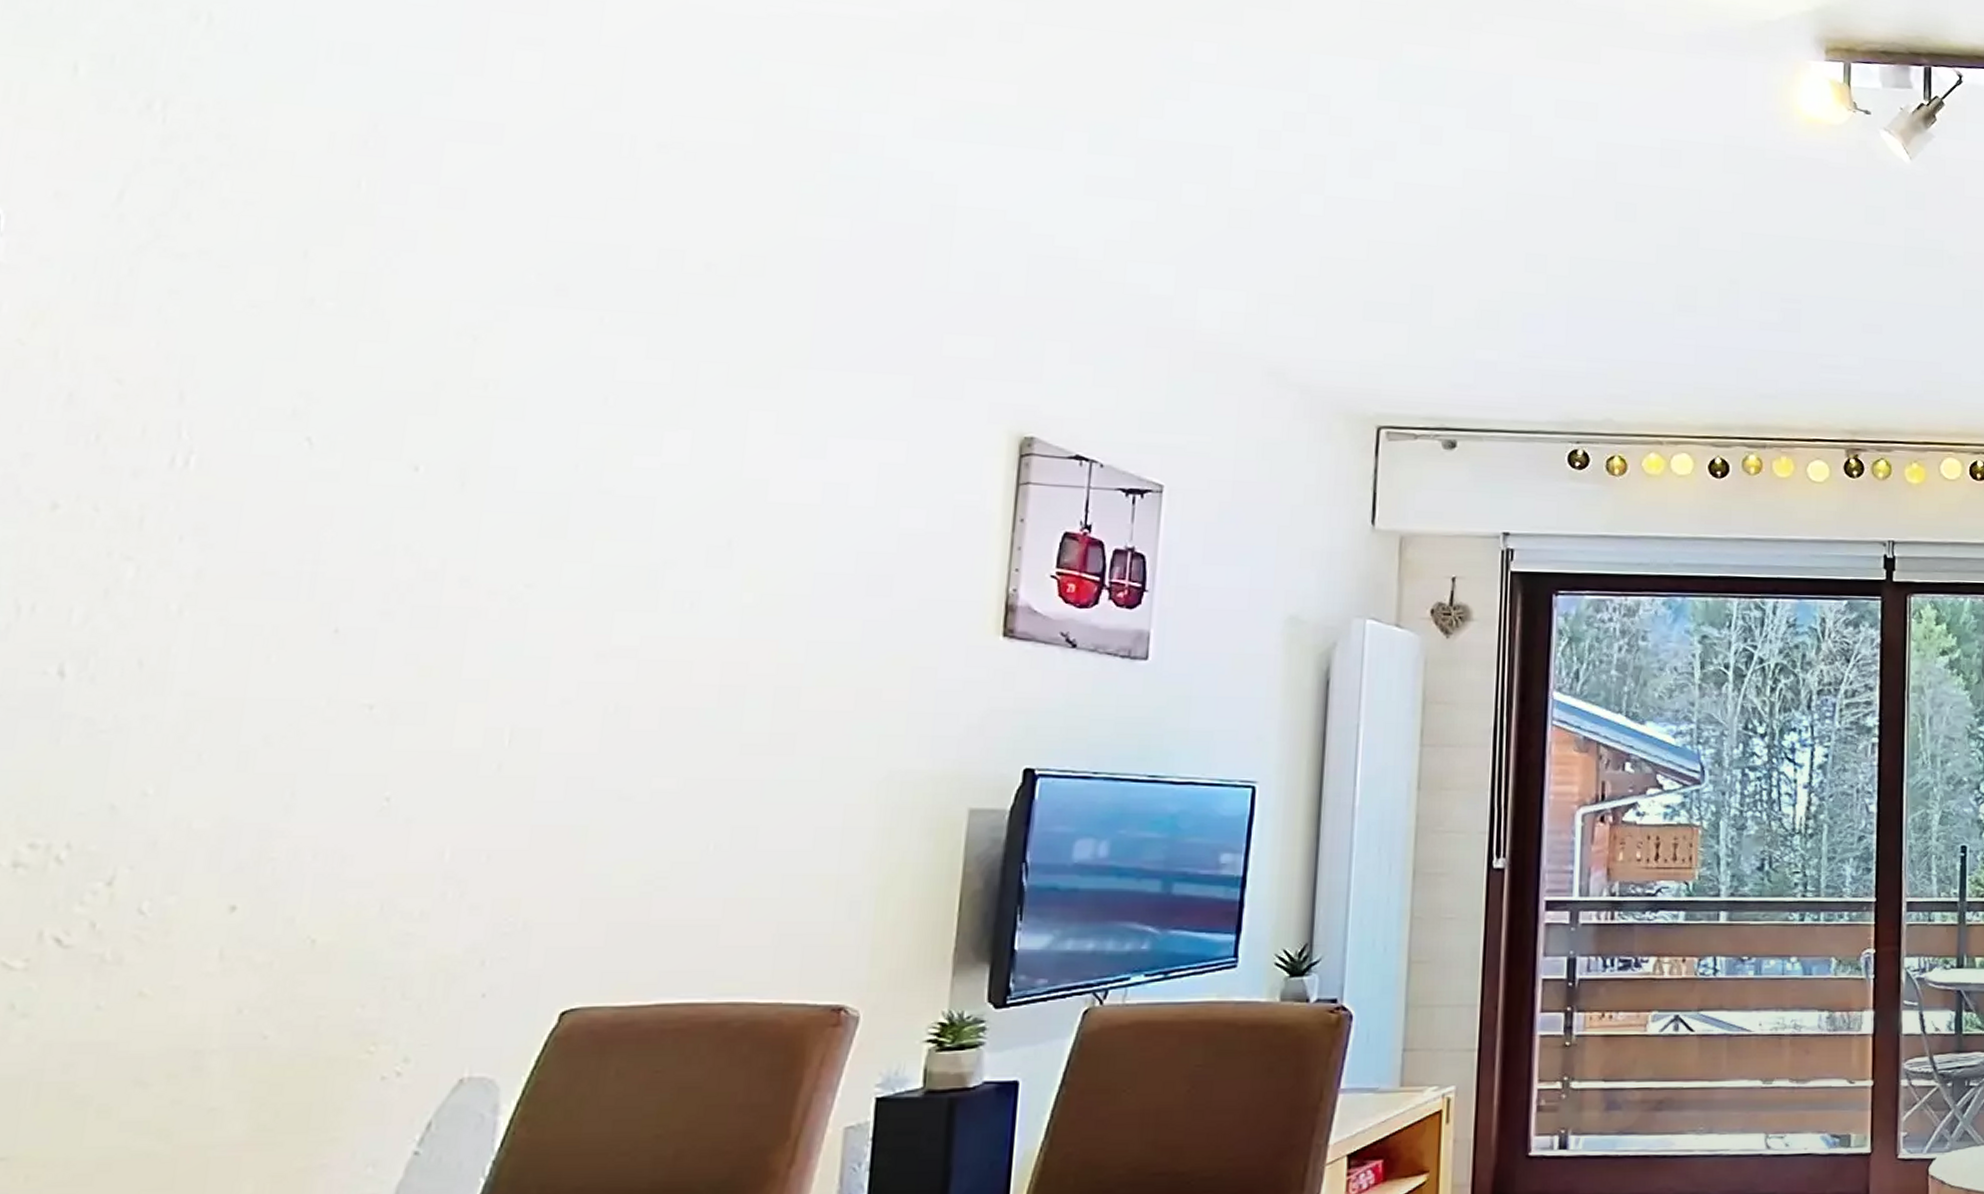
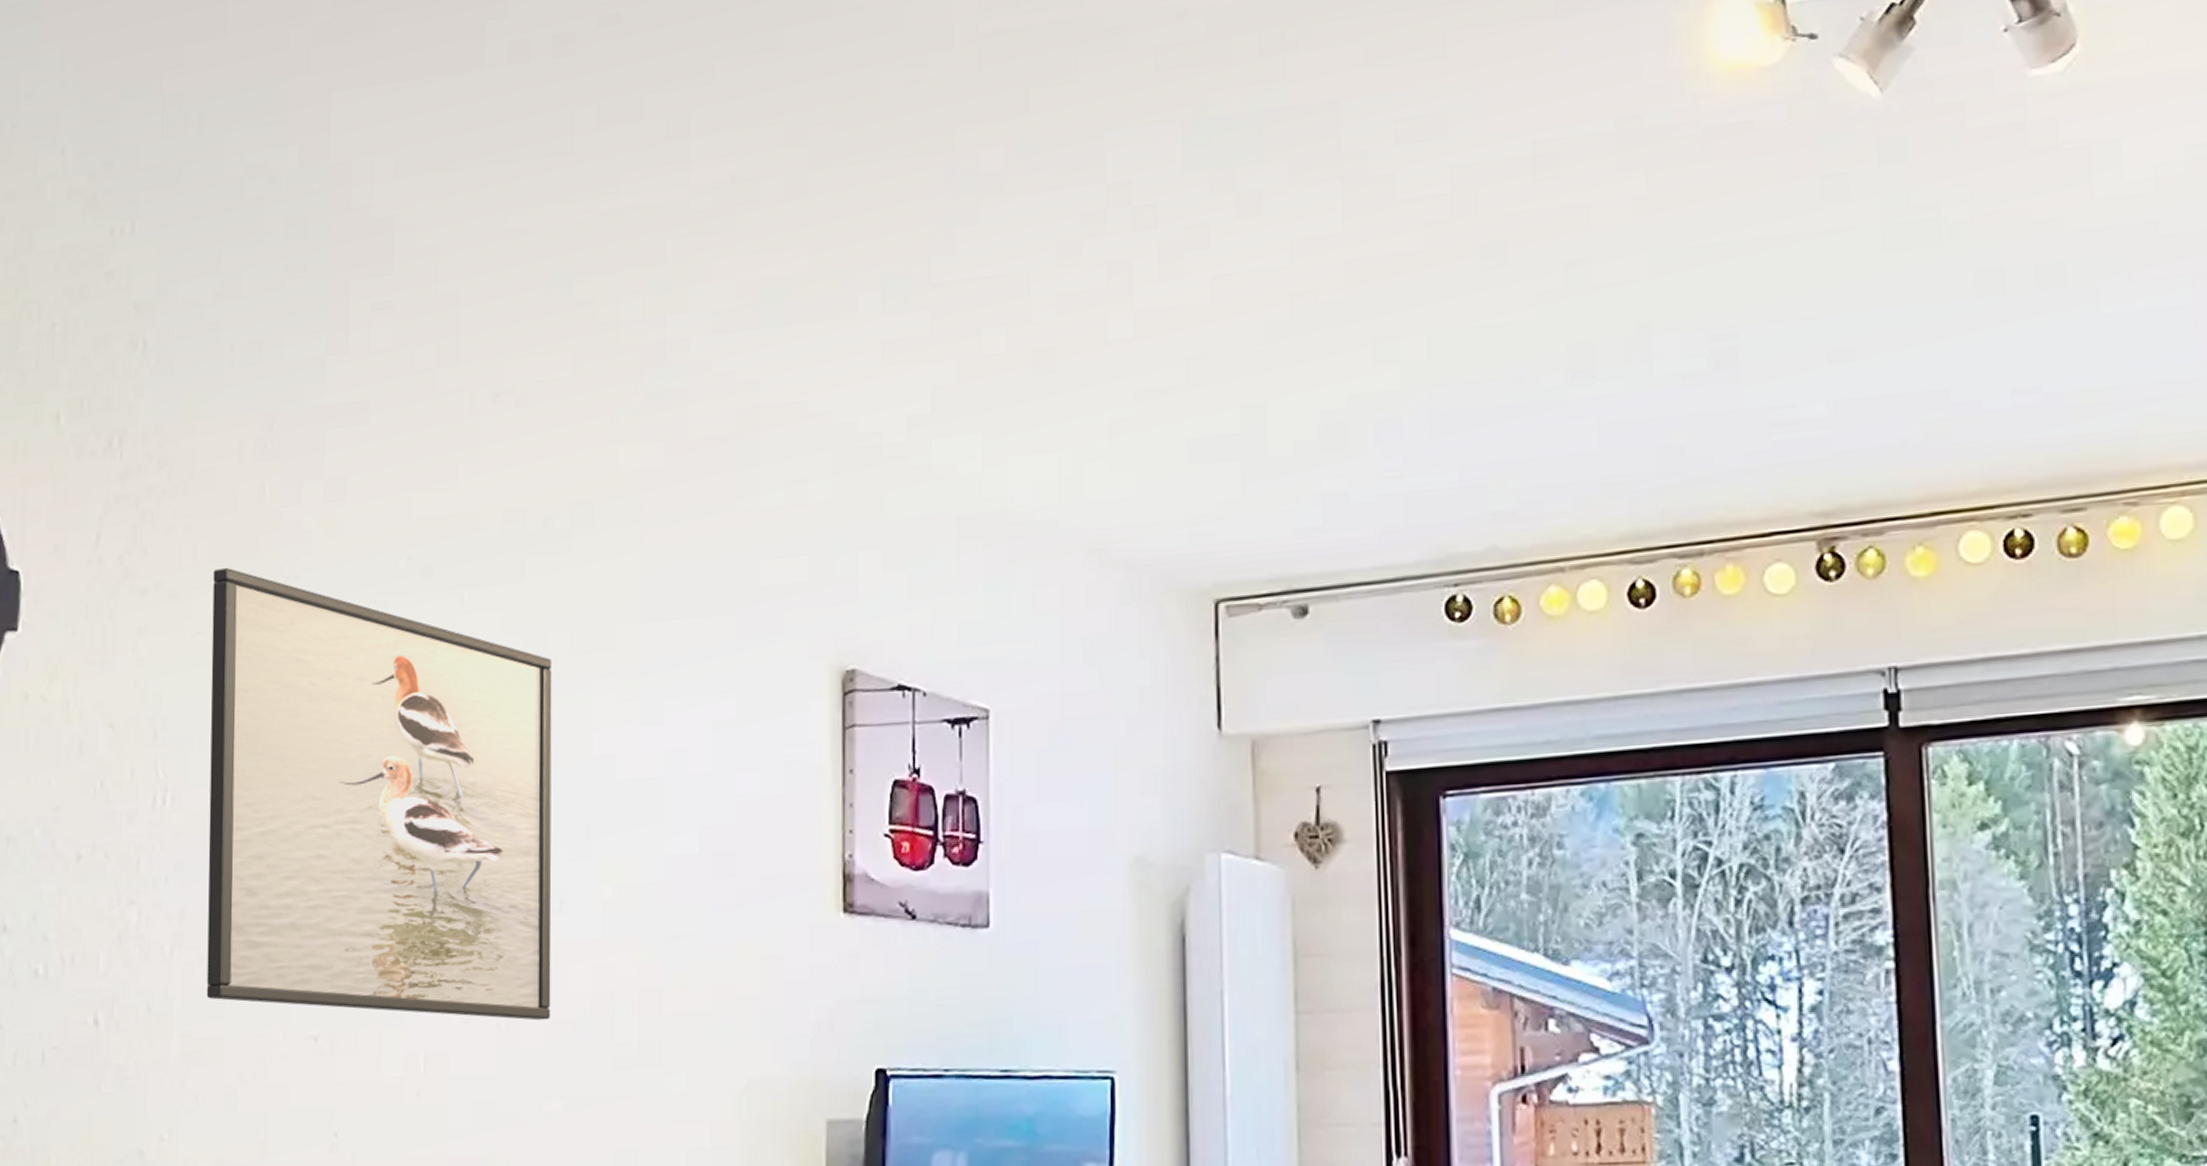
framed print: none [225,249,704,707] -> present [206,567,552,1021]

